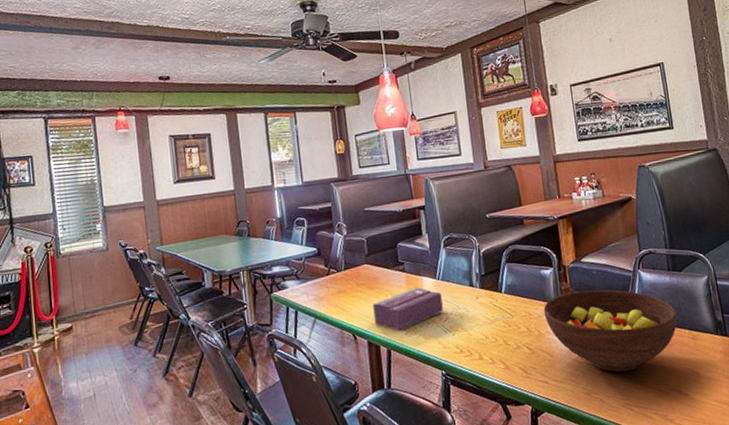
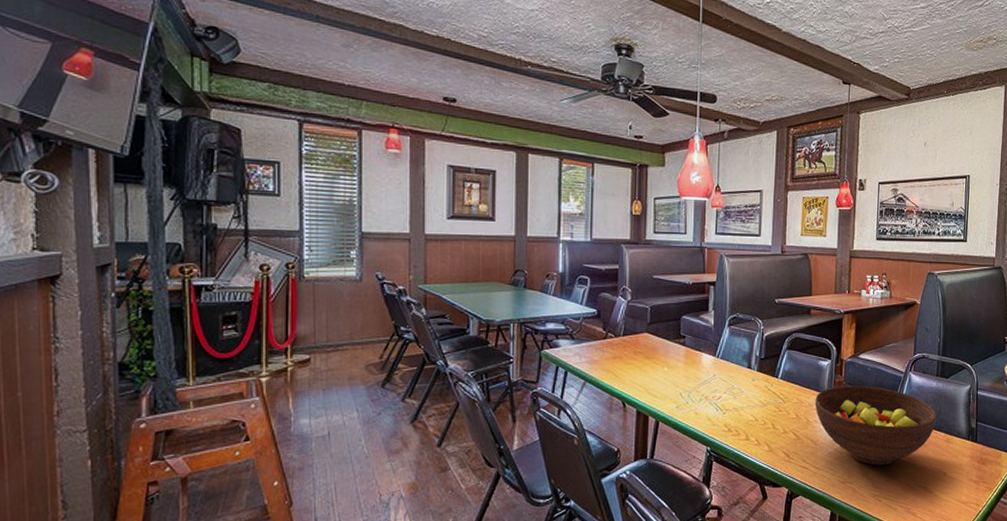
tissue box: present [372,287,443,331] -> none [647,362,718,404]

